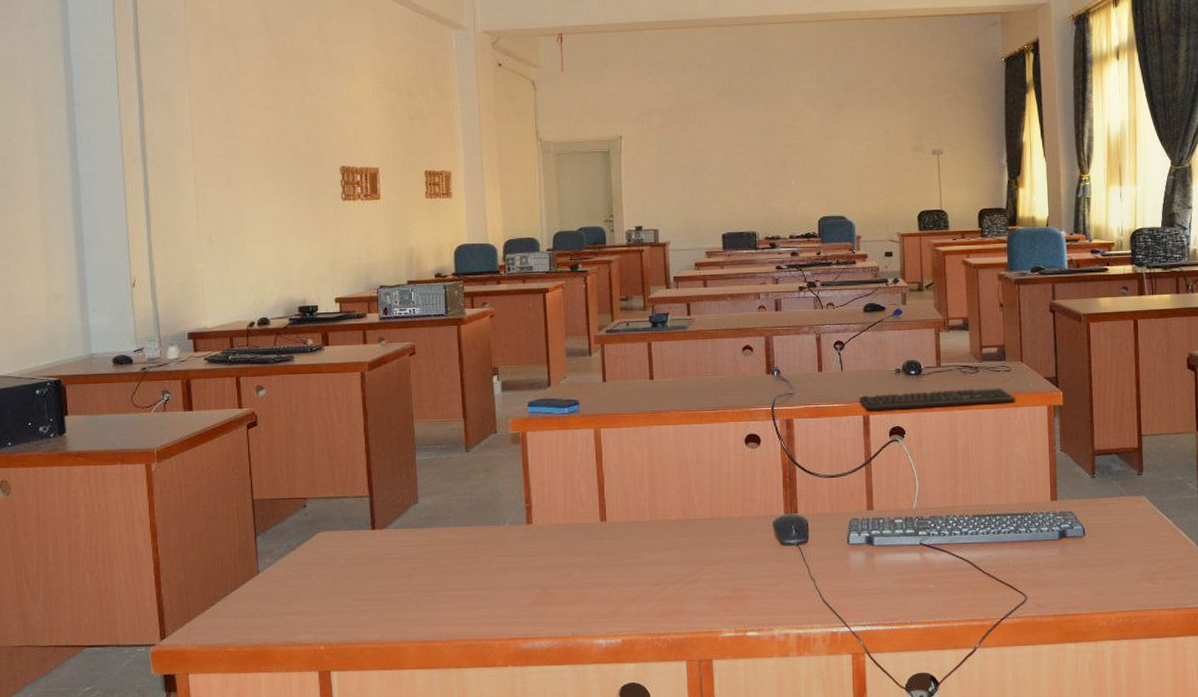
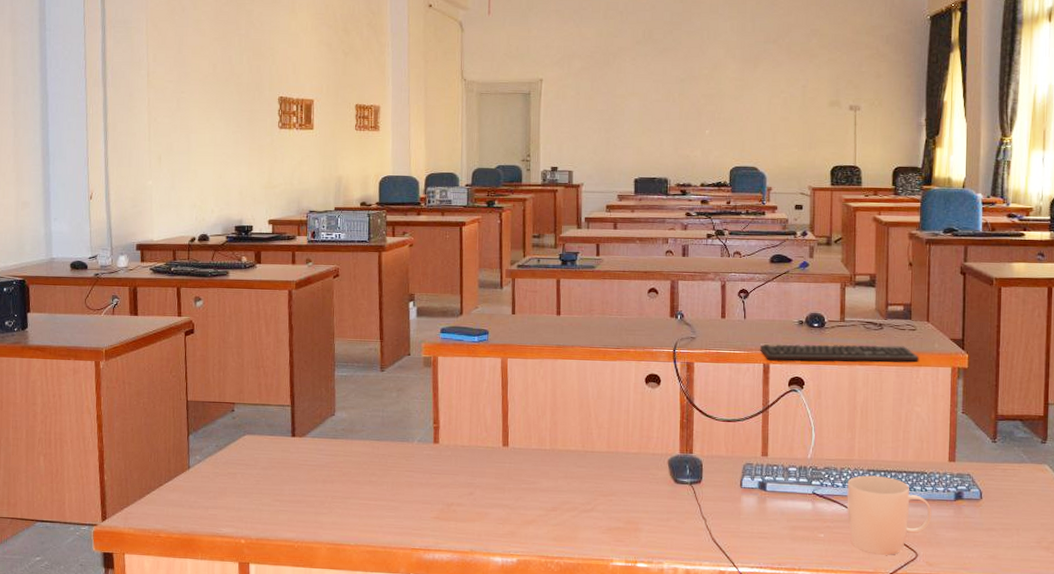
mug: none [953,520,1038,601] -> present [846,475,932,555]

